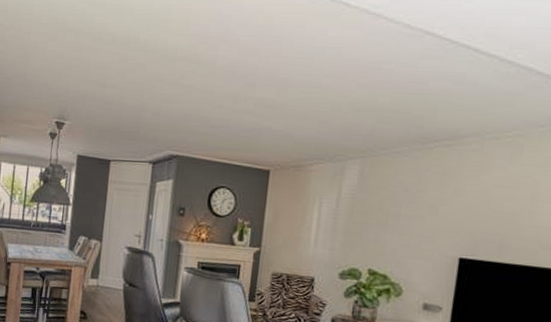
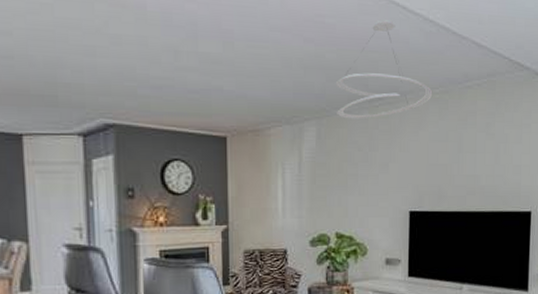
ceiling light fixture: none [384,63,504,161] -> present [335,19,433,119]

